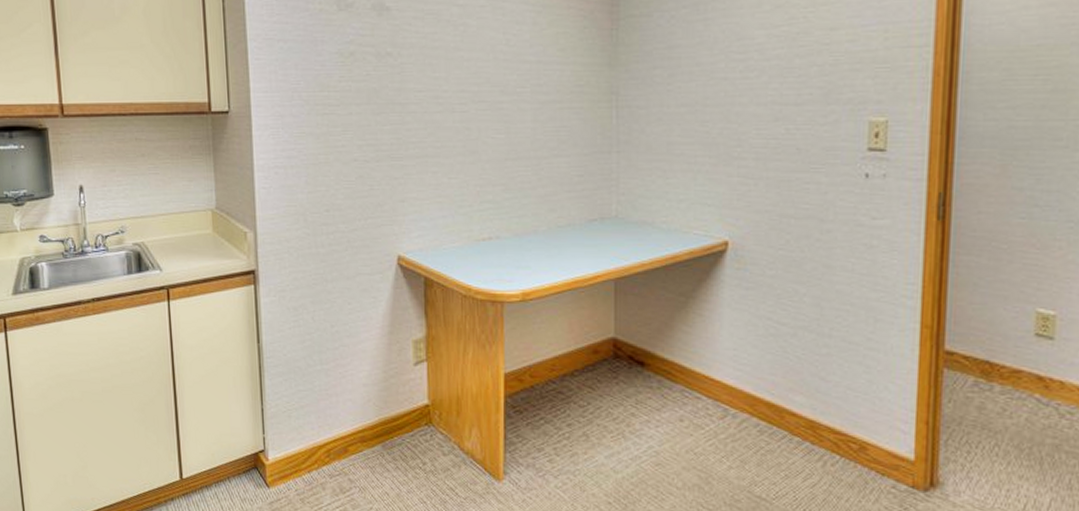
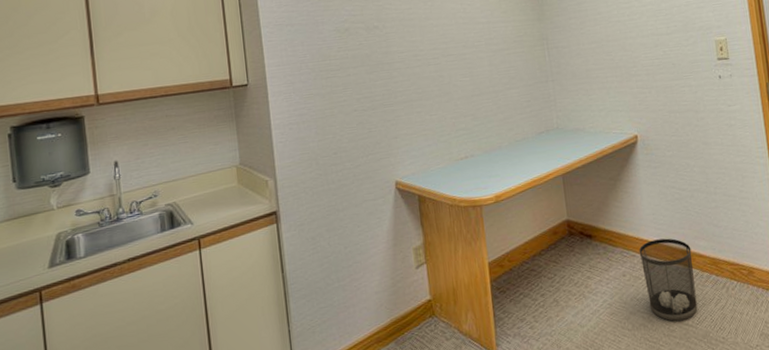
waste bin: none [706,382,781,491] -> present [639,238,698,321]

